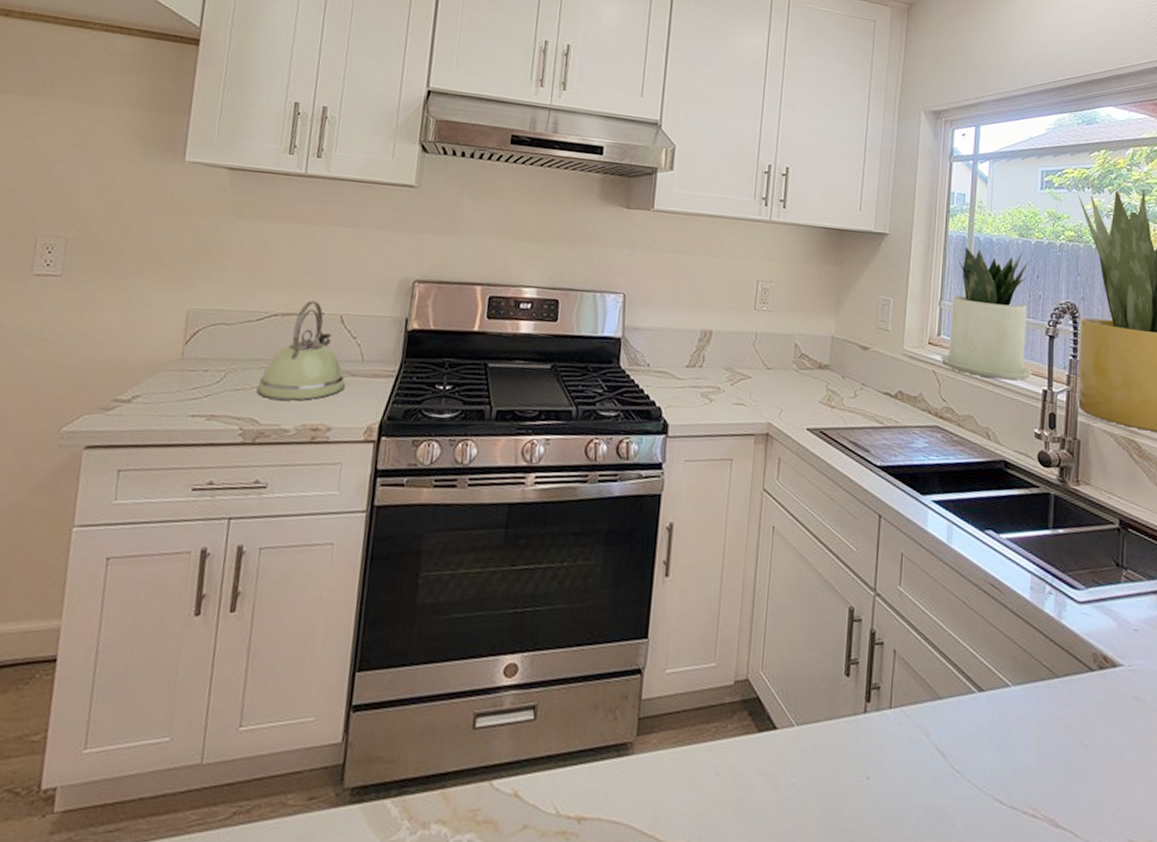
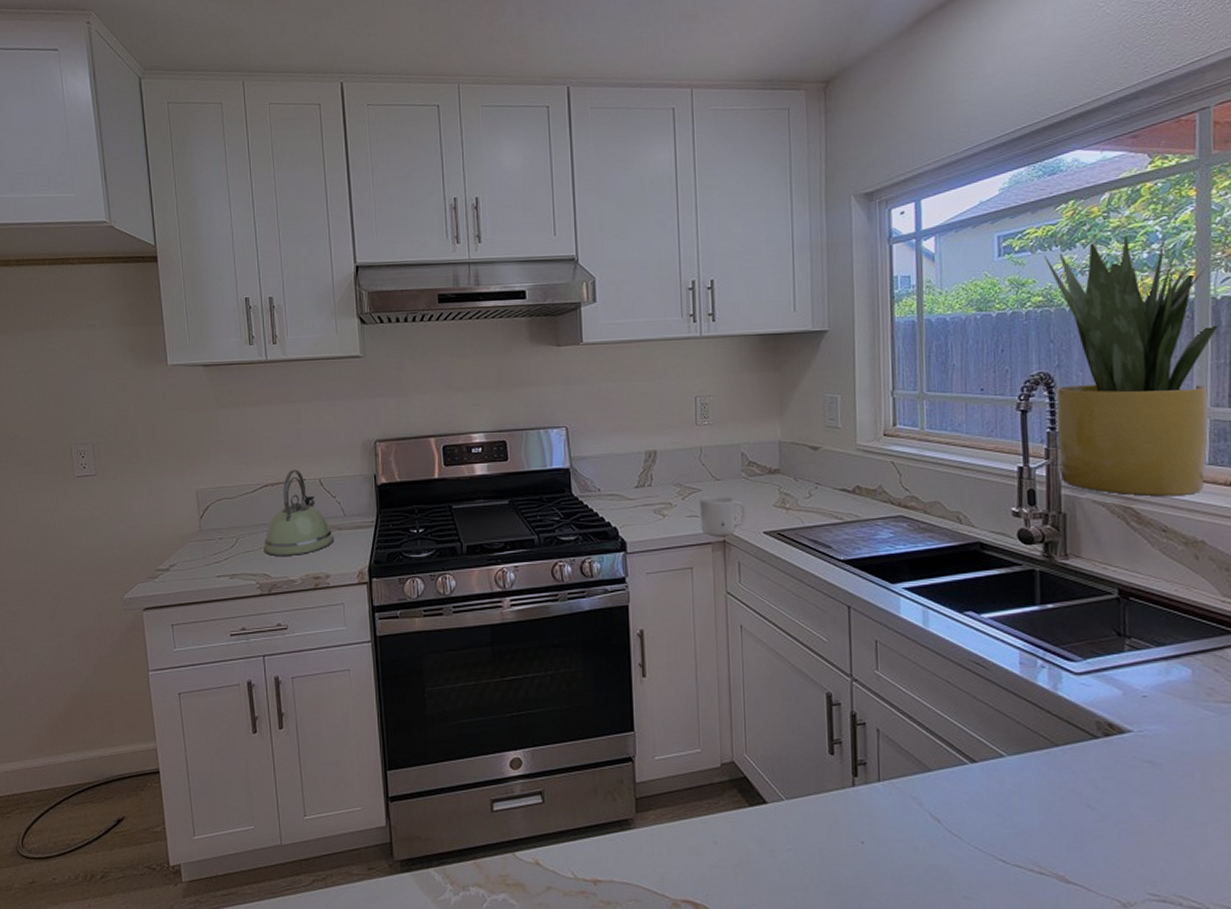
mug: none [746,384,793,429] -> present [698,495,746,536]
planter: present [940,246,1033,380] -> none [898,327,1005,462]

